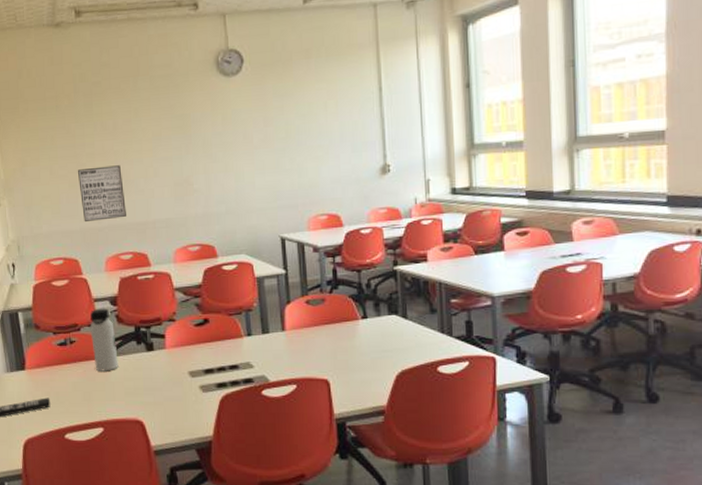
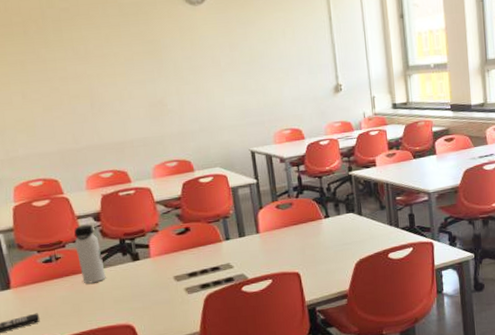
wall art: present [77,165,126,221] -> none [51,88,104,143]

